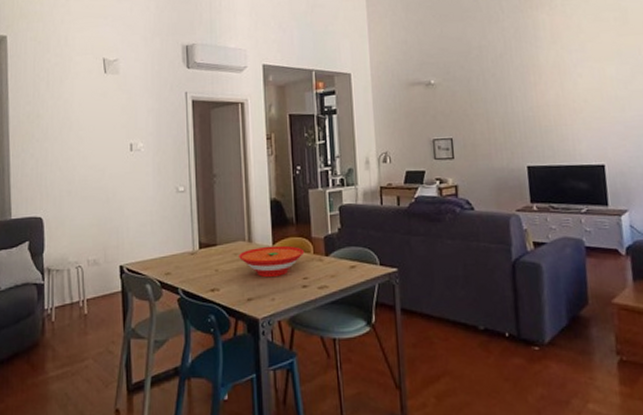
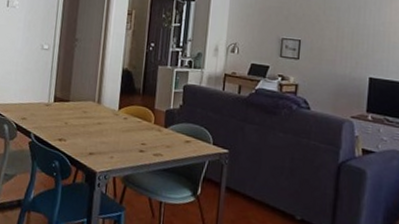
bowl: present [238,245,305,278] -> none [86,109,147,138]

